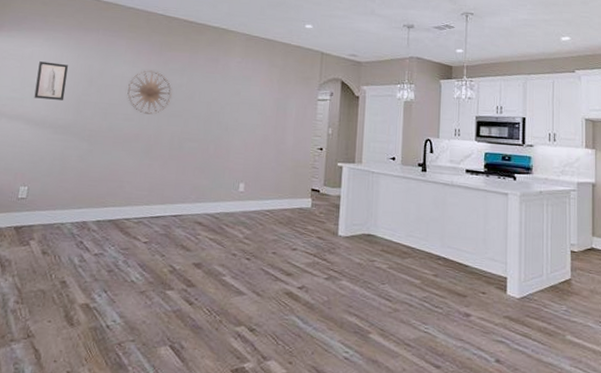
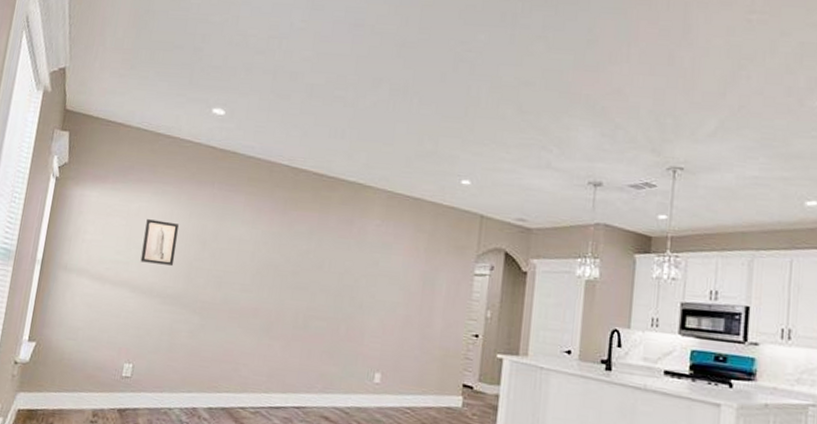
wall art: present [127,70,172,115] -> none [245,232,298,286]

